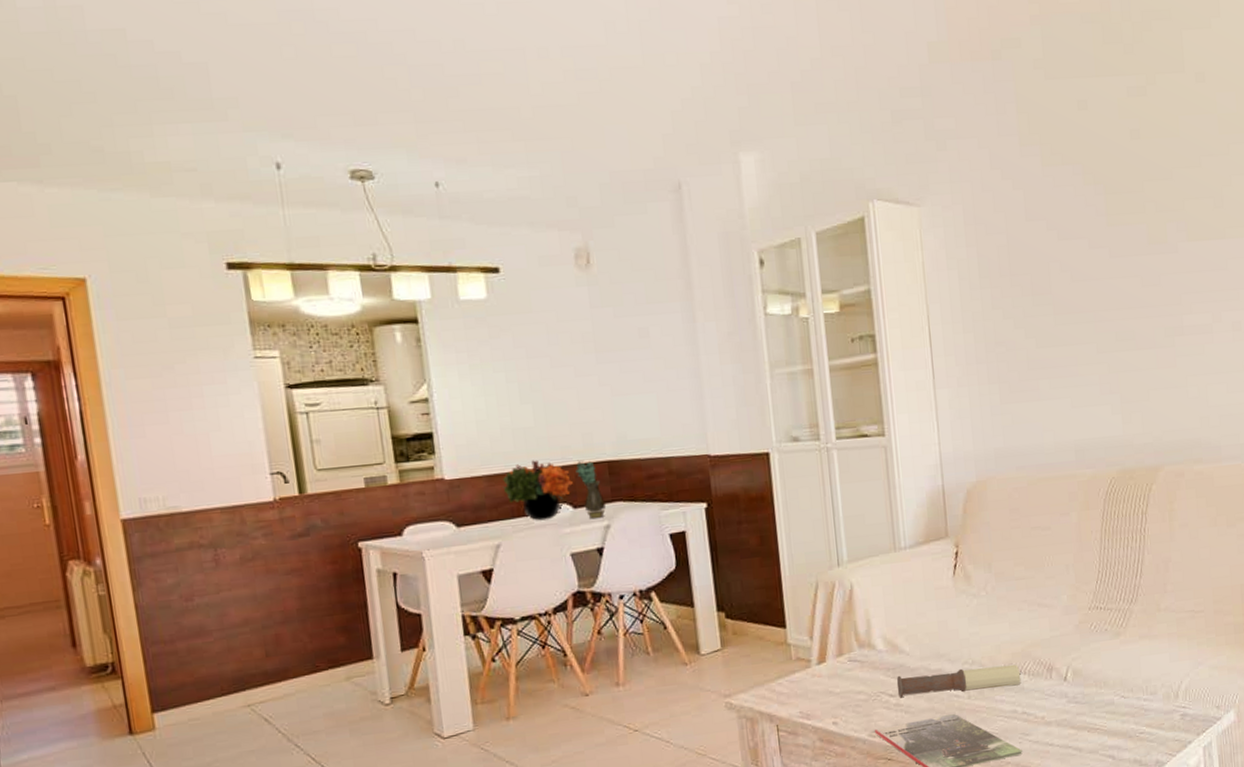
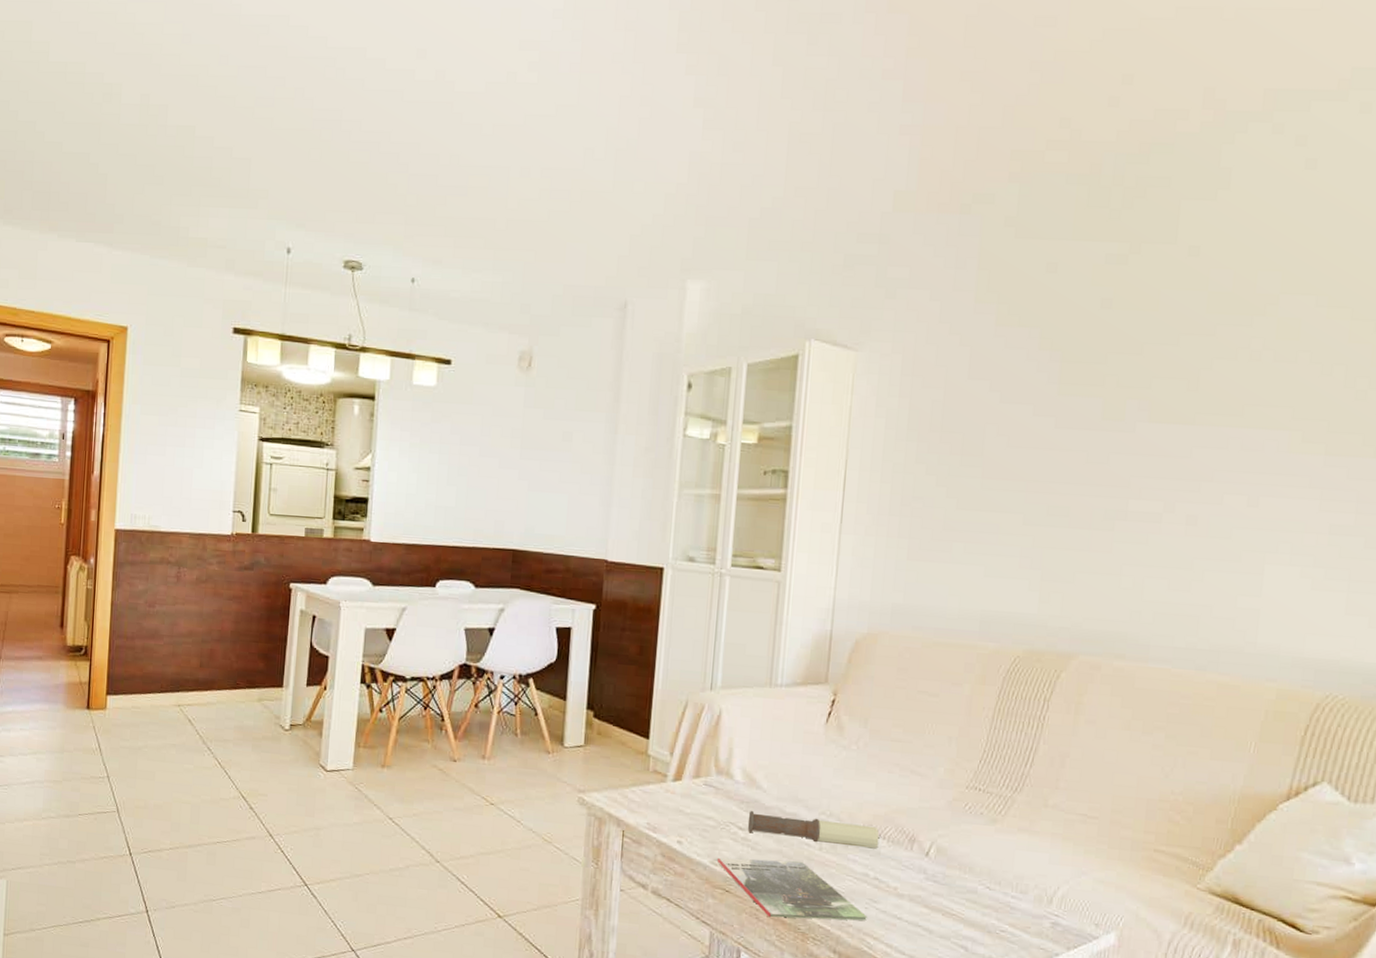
flower arrangement: present [502,460,573,521] -> none [417,537,479,594]
vase: present [575,460,606,518] -> none [483,544,504,600]

